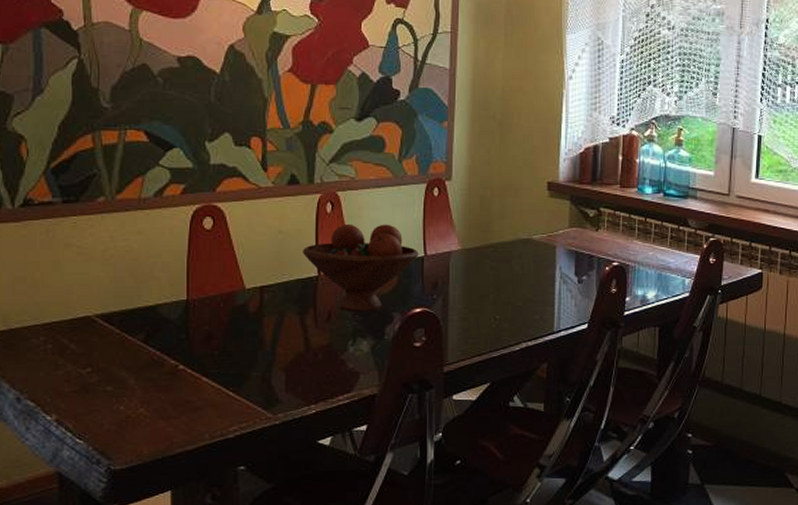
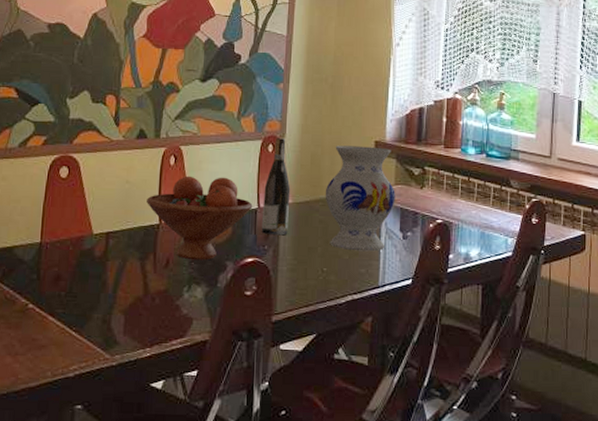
wine bottle: none [429,181,459,284] -> present [261,138,291,236]
vase: none [495,187,570,297] -> present [325,145,395,252]

